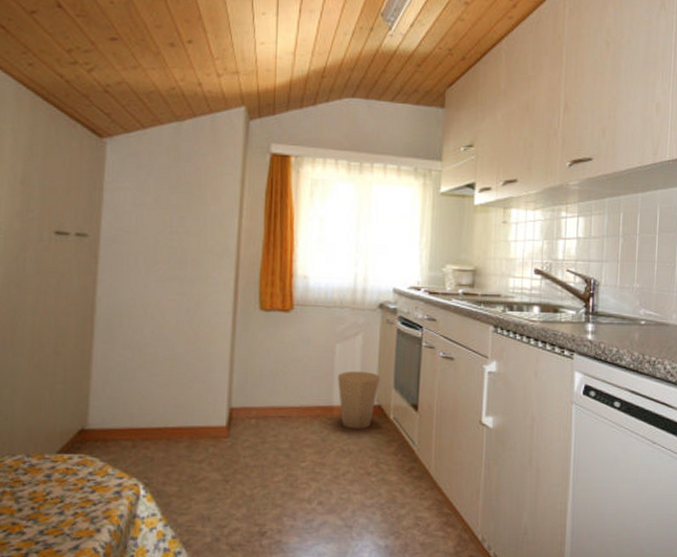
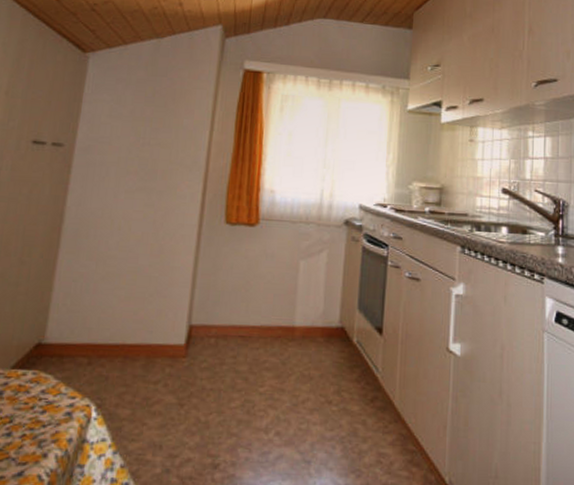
trash can: present [338,371,381,429] -> none [300,289,344,353]

